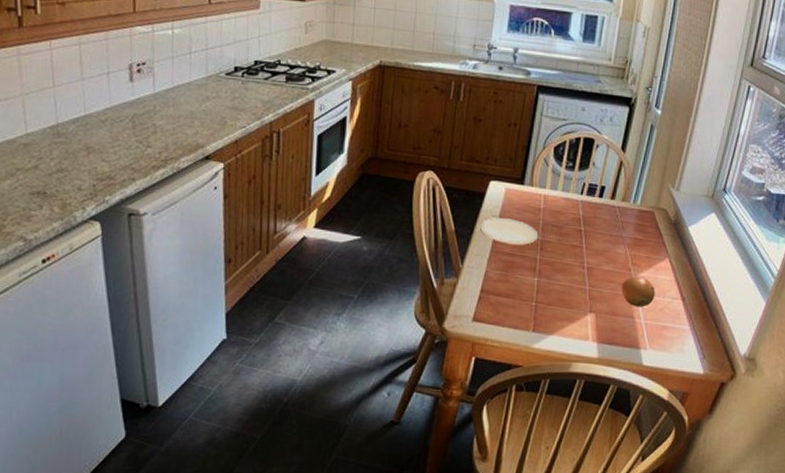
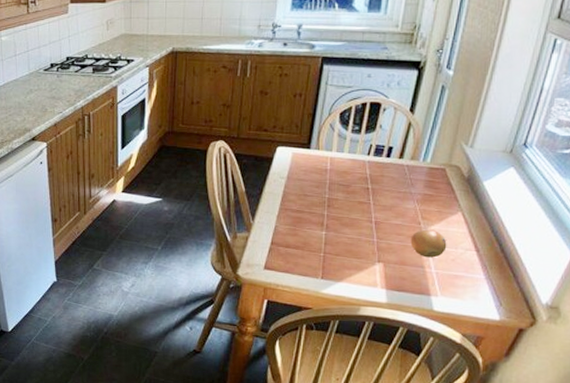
plate: present [480,218,539,245] -> none [269,179,326,203]

